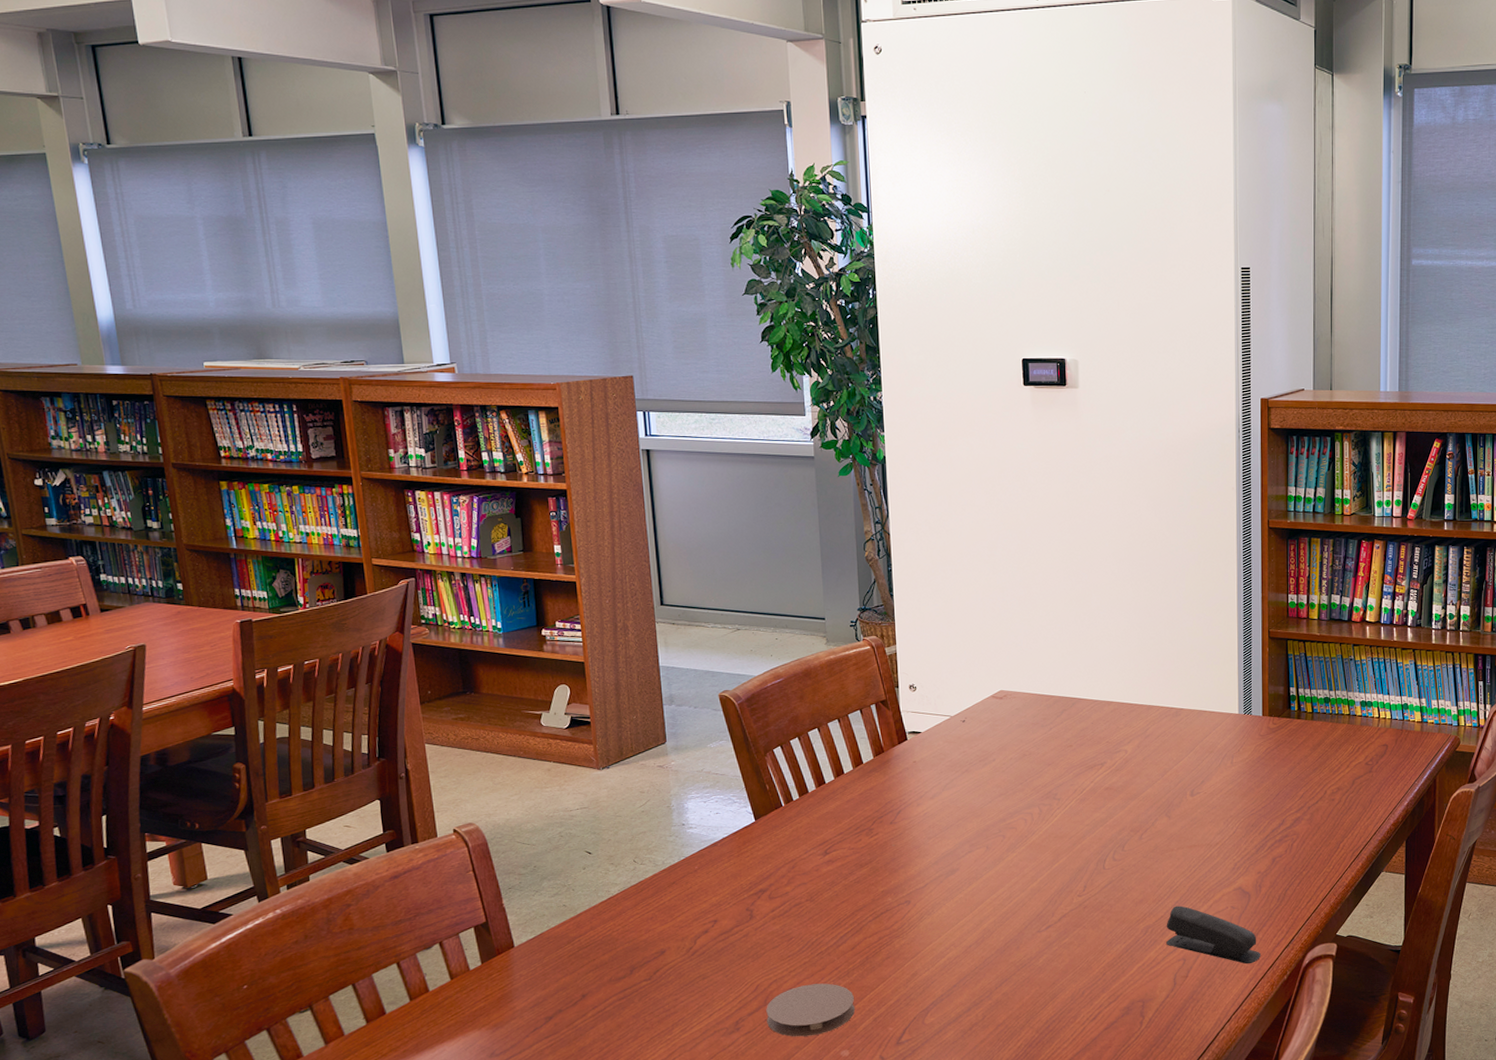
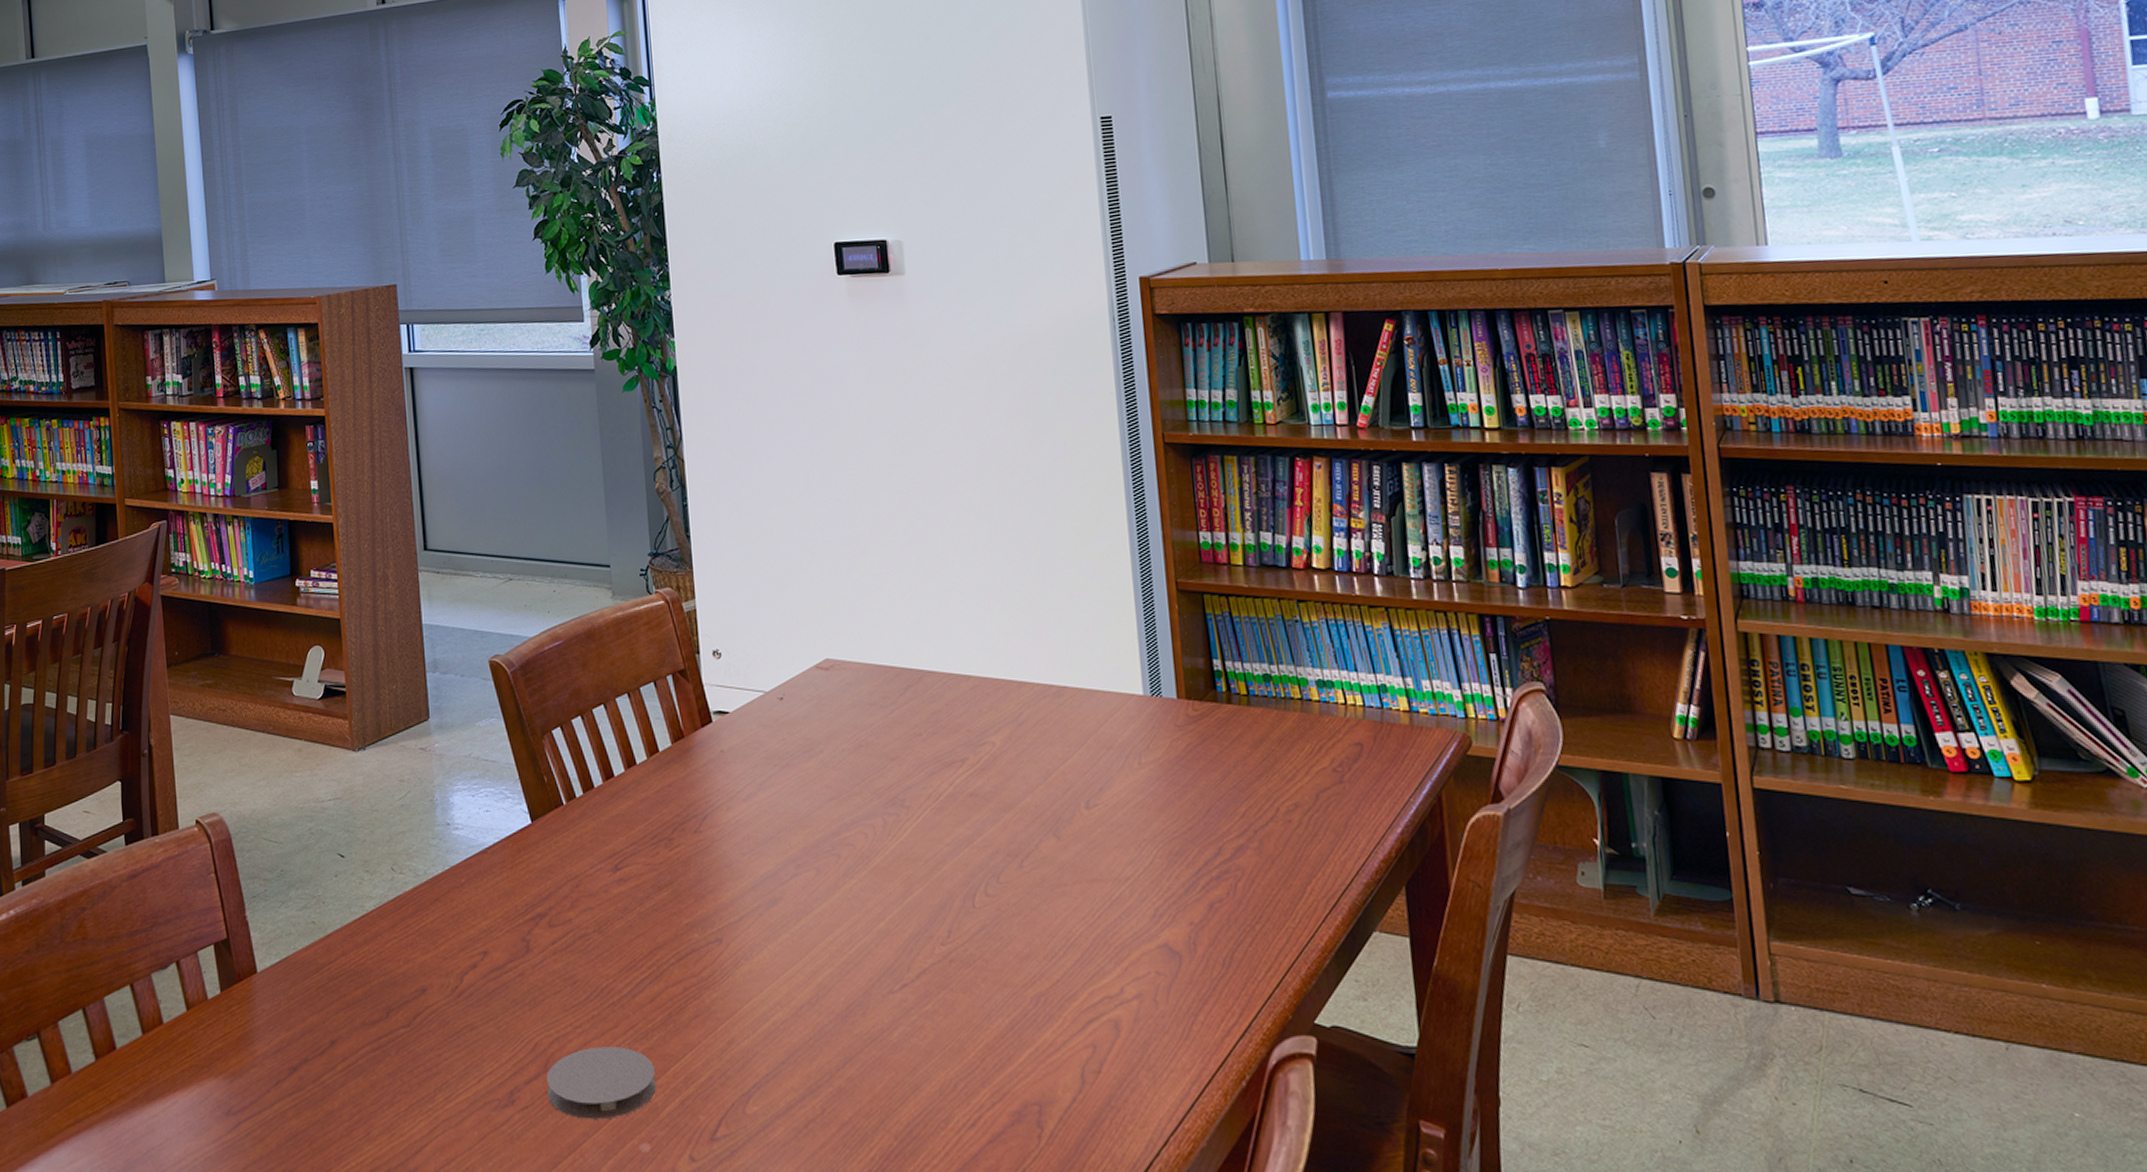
stapler: present [1166,905,1262,964] -> none [1064,966,1206,1060]

